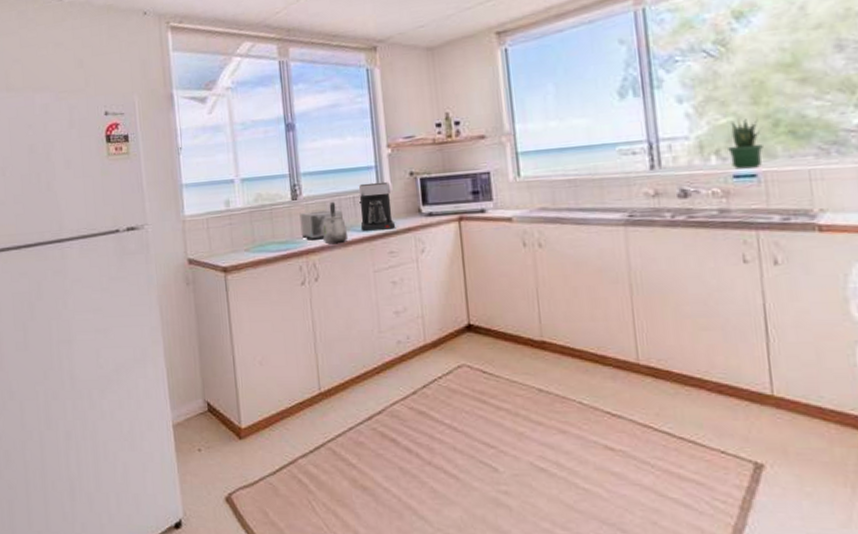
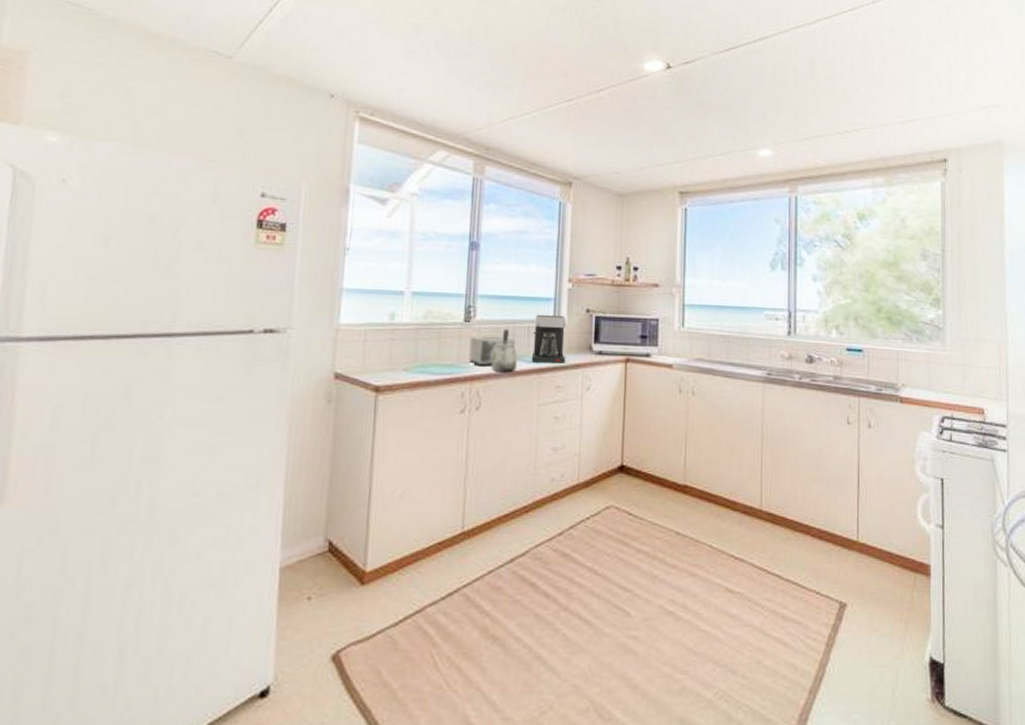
planter: present [728,118,763,170] -> none [845,302,869,344]

